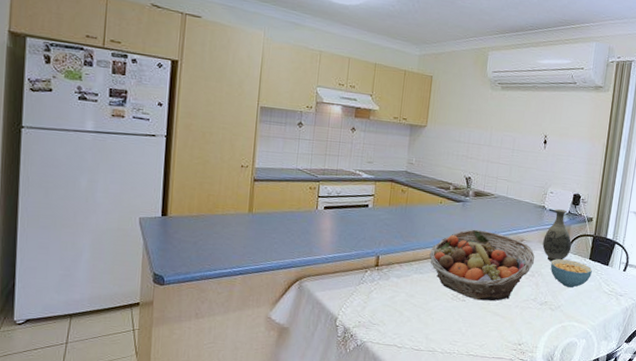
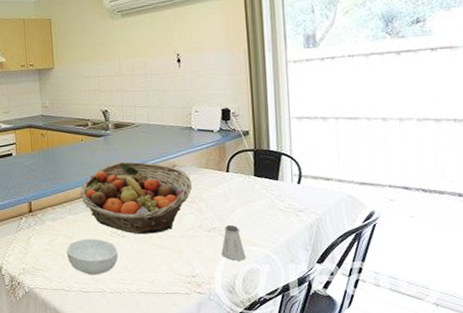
cereal bowl: none [405,298,456,335] -> present [66,238,118,275]
vase: present [542,209,572,262] -> none [197,127,231,184]
saltshaker: none [548,301,569,334] -> present [221,225,246,261]
cereal bowl: present [550,259,592,288] -> none [210,179,260,209]

